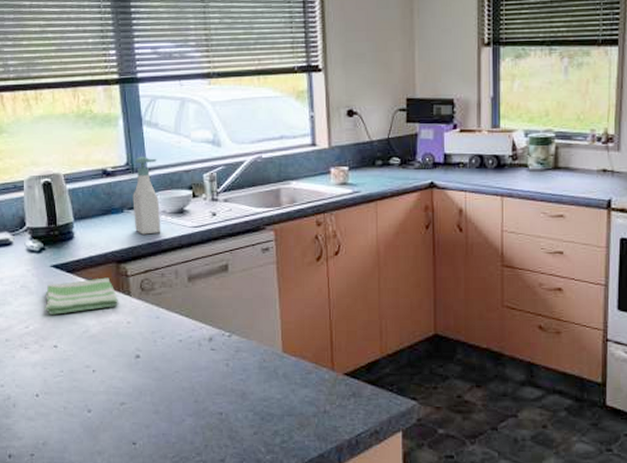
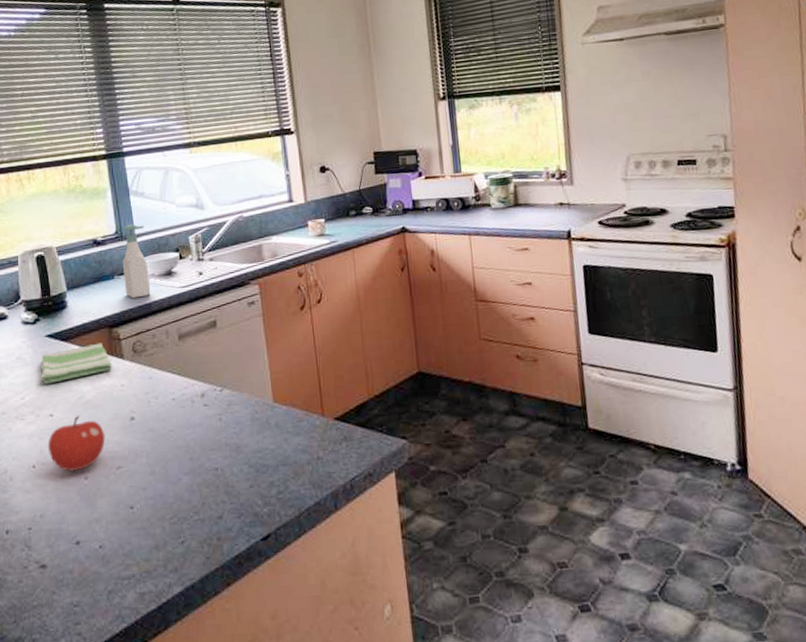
fruit: none [51,349,110,403] -> present [48,416,106,471]

